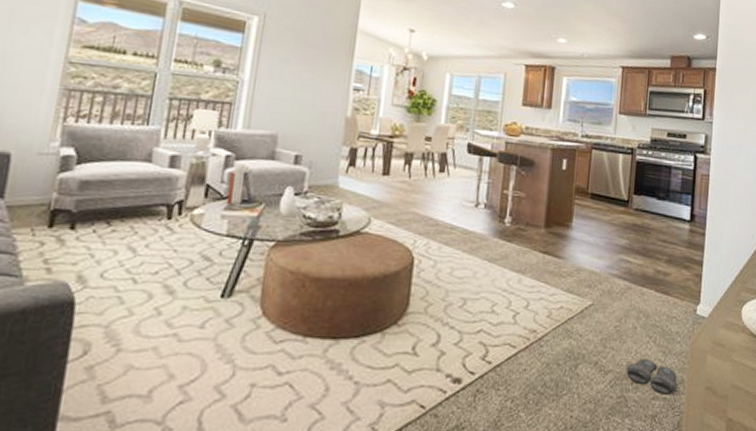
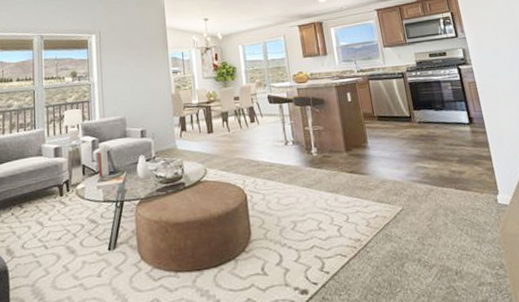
slippers: present [627,359,678,395] -> none [448,250,499,280]

